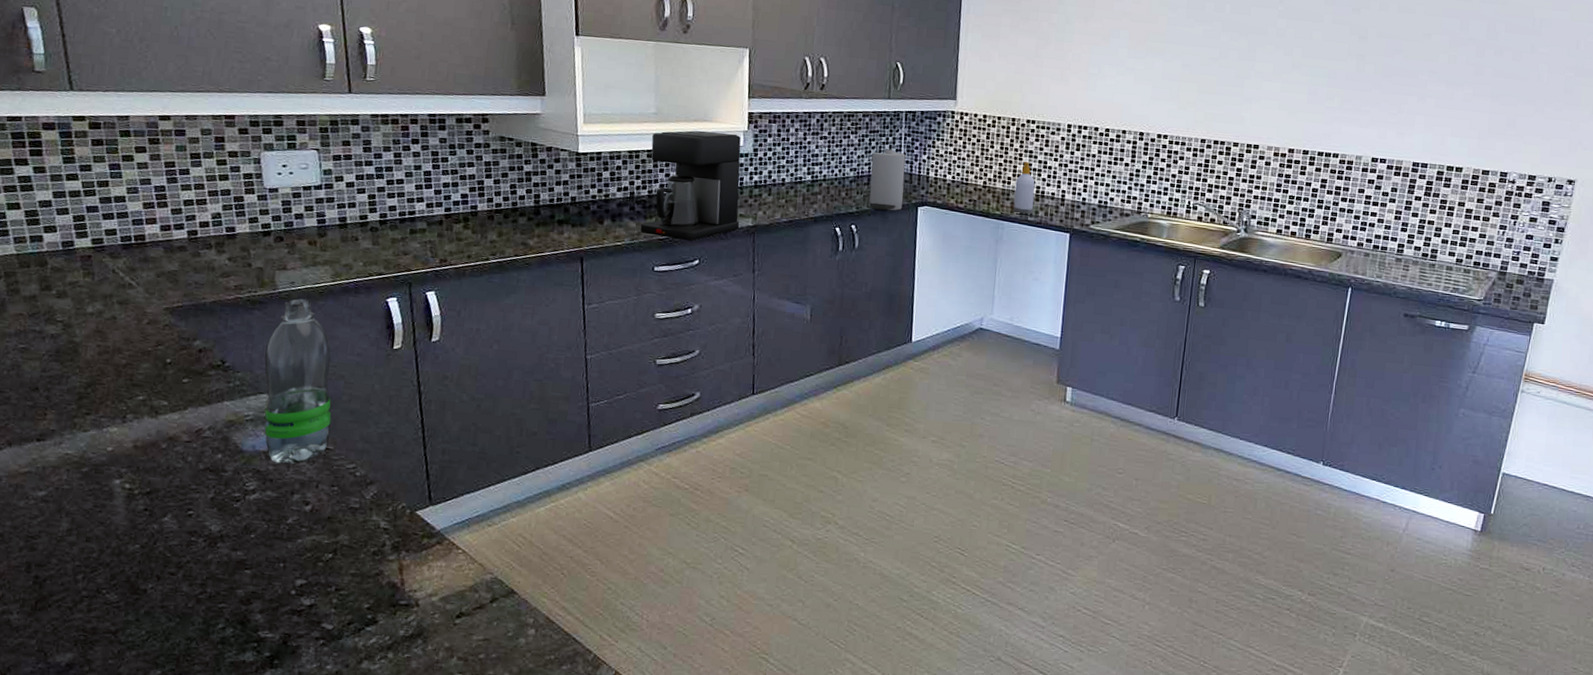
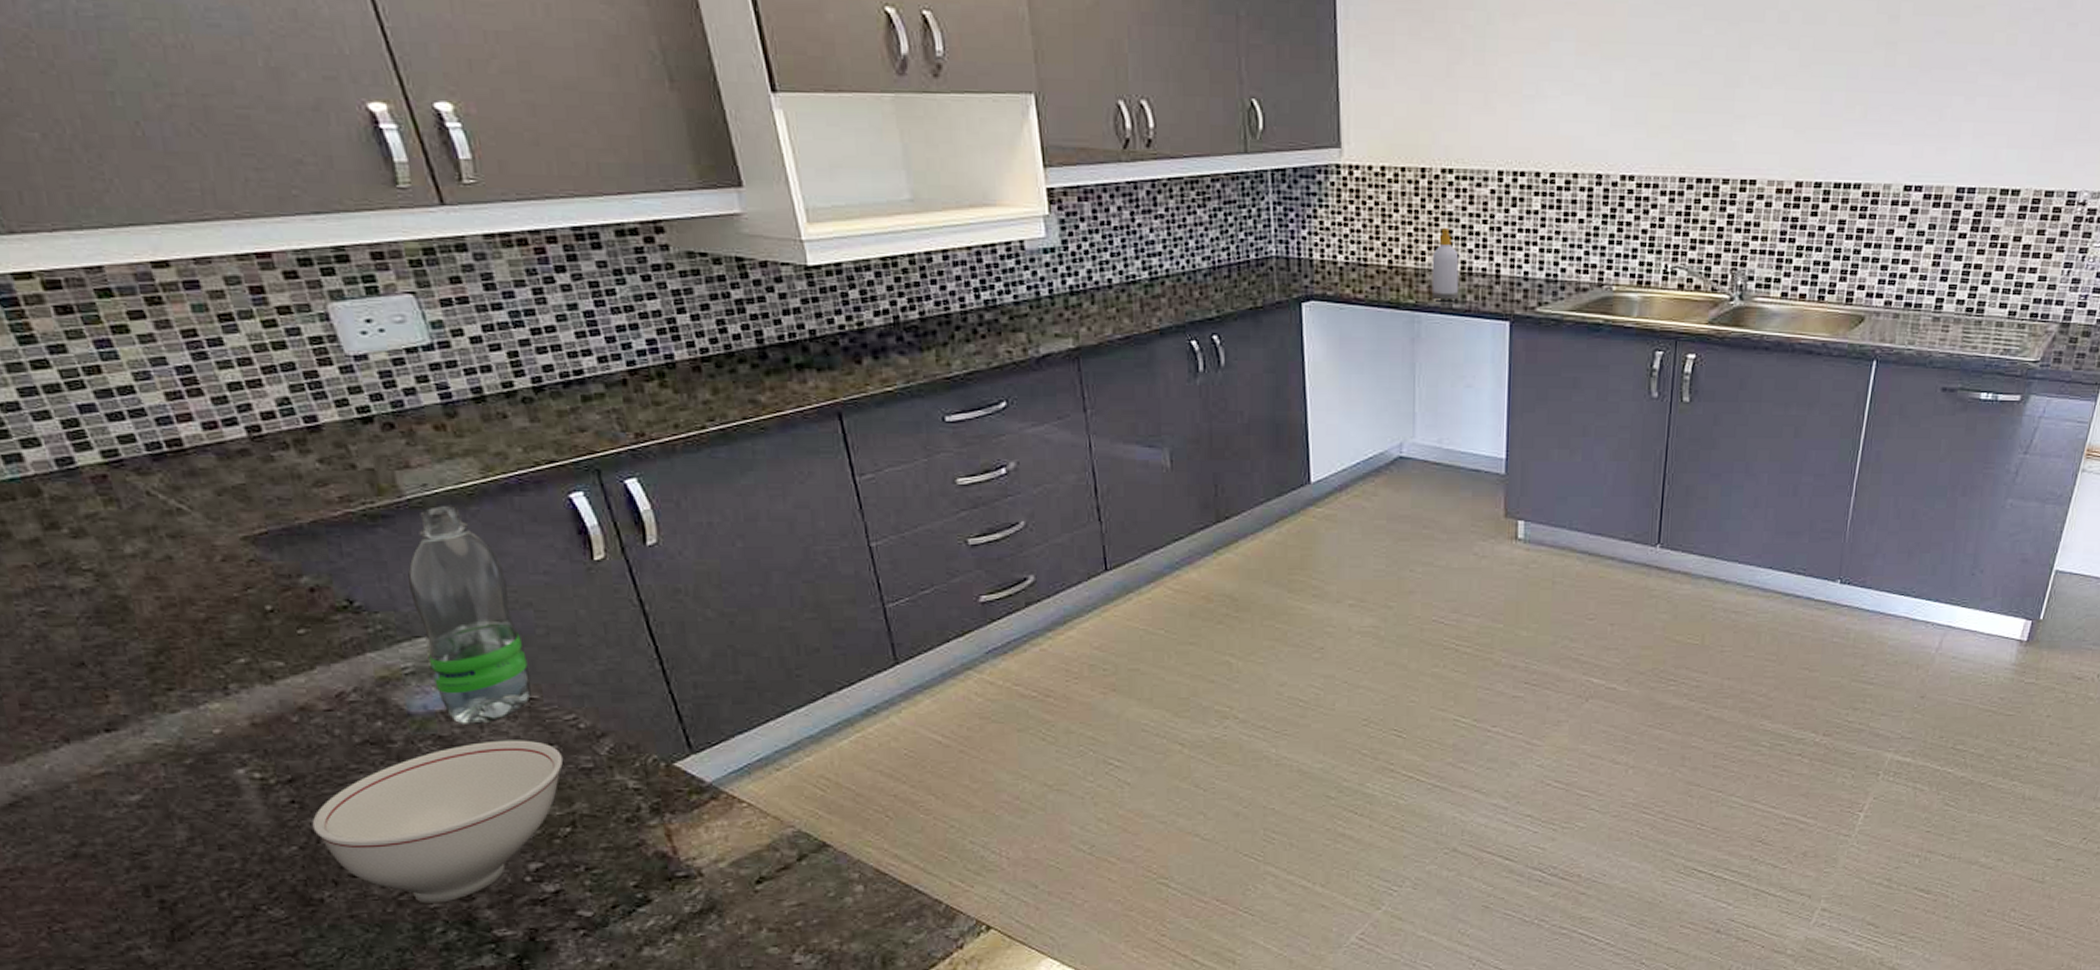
bowl: none [154,478,340,604] -> present [312,740,564,903]
coffee maker: present [640,130,741,240] -> none [912,219,1057,375]
paper towel holder: present [869,149,906,211] -> none [1230,226,1281,312]

